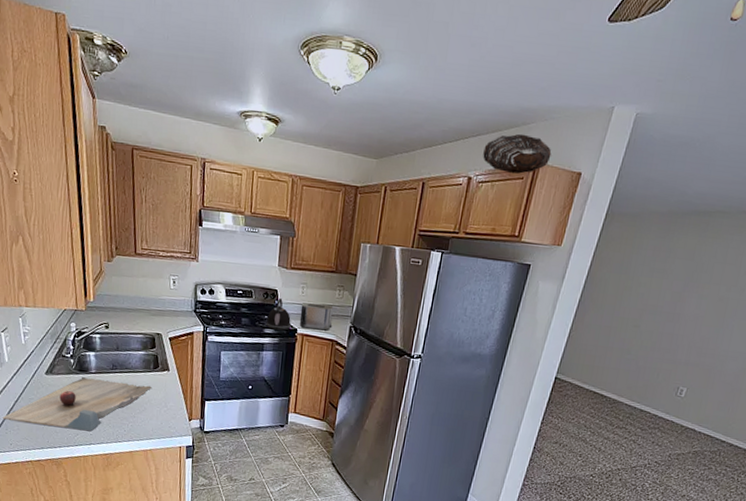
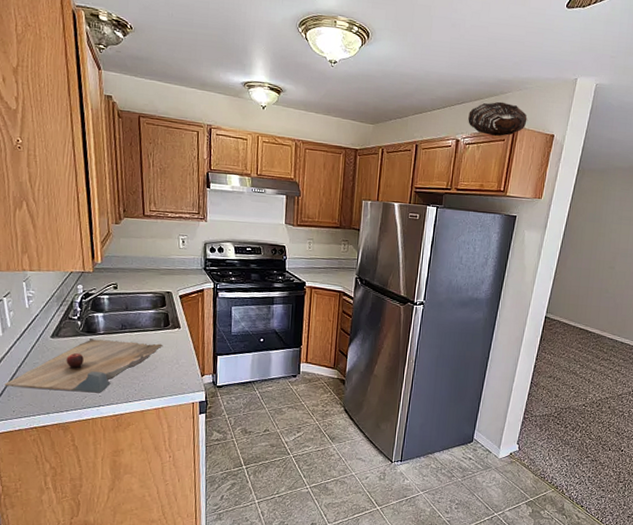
kettle: present [266,297,291,331] -> none [275,253,300,284]
toaster: present [299,302,334,331] -> none [307,256,340,283]

